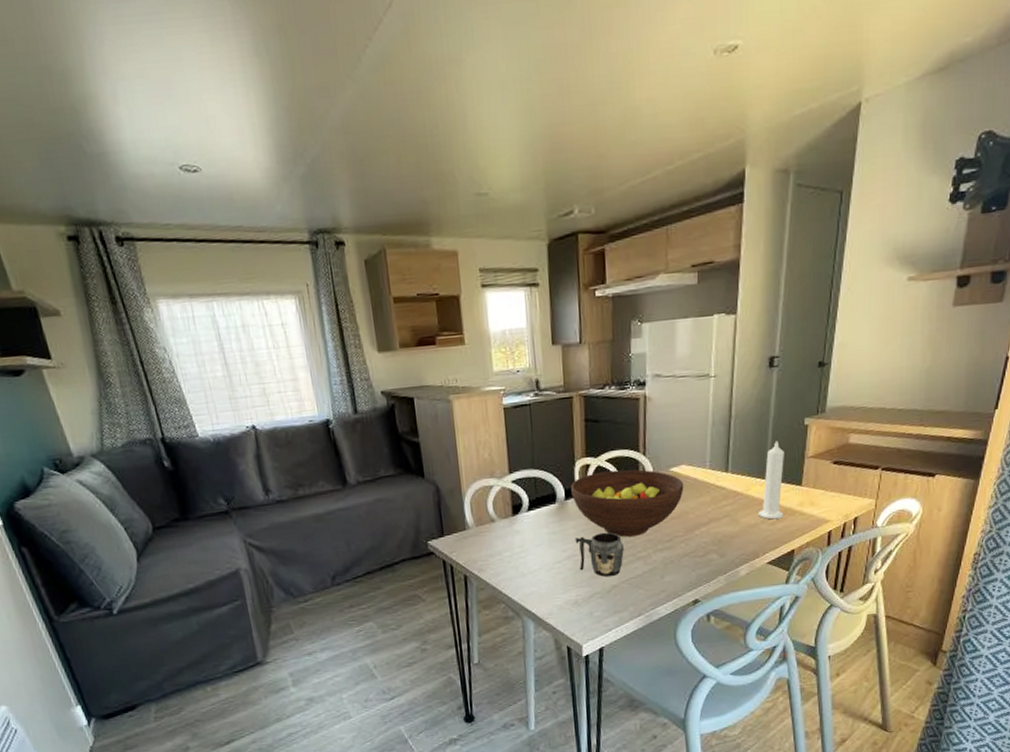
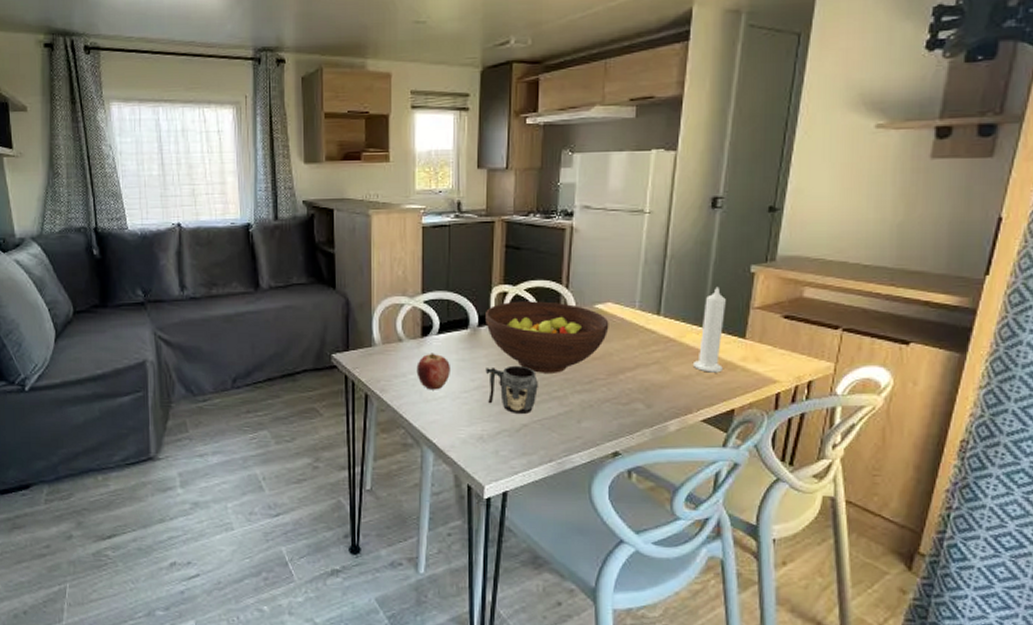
apple: none [510,529,543,565] -> present [416,353,450,390]

